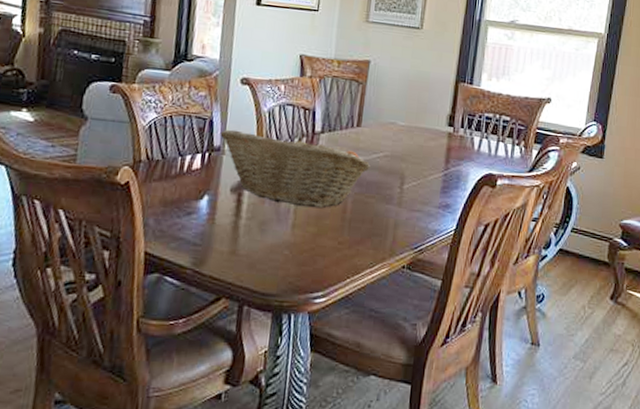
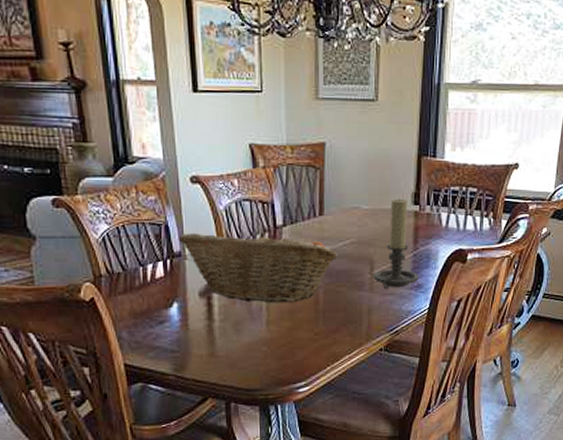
candle holder: none [403,118,449,206] -> present [373,198,420,289]

